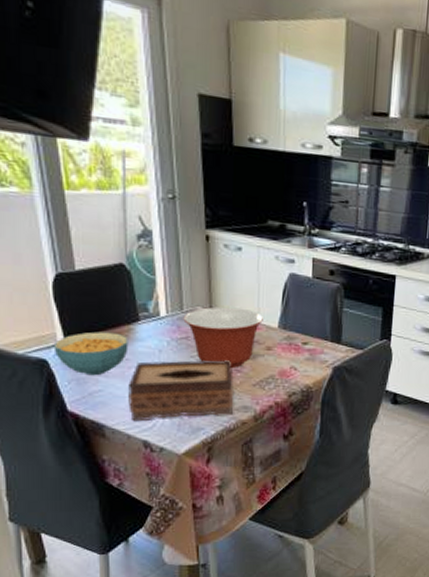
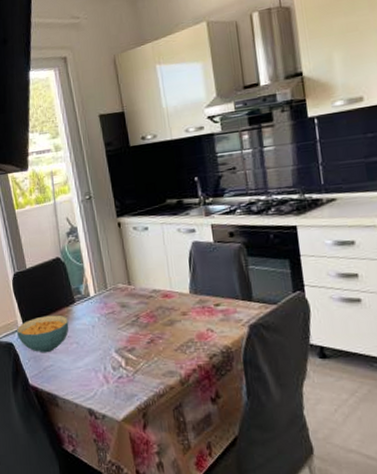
tissue box: present [128,360,235,422] -> none [72,329,161,391]
mixing bowl: present [183,307,263,368] -> none [108,280,175,336]

